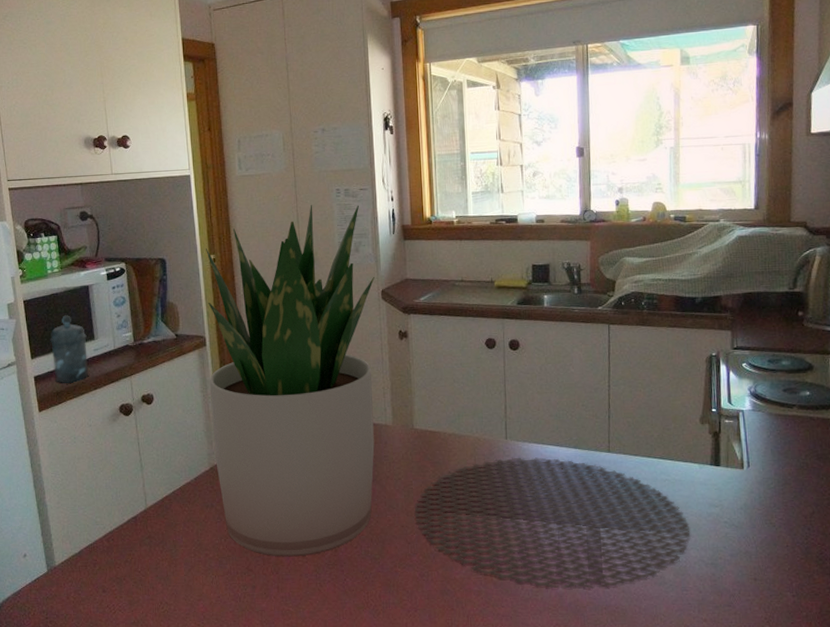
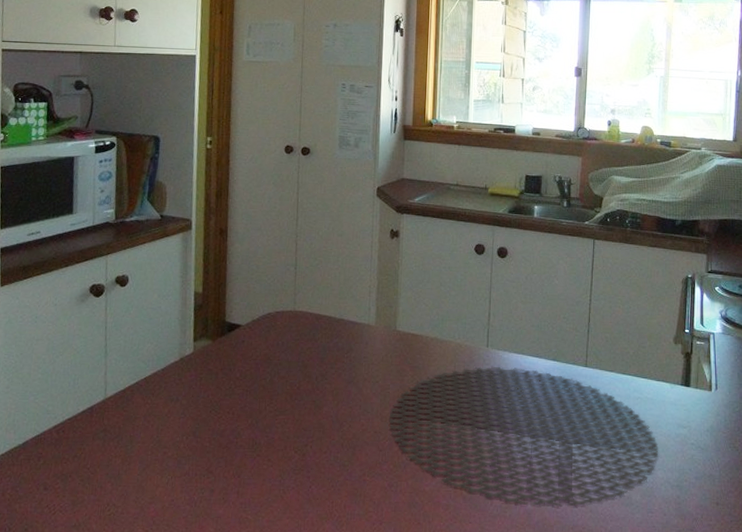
canister: present [50,315,89,383] -> none [23,185,65,258]
planter: present [206,204,375,557] -> none [186,96,371,460]

